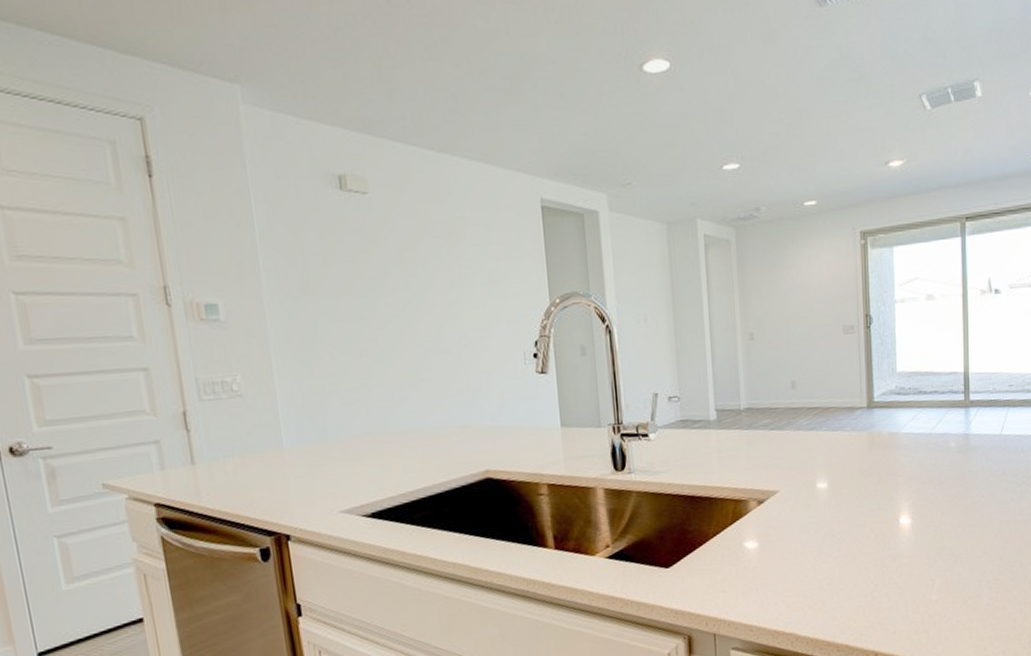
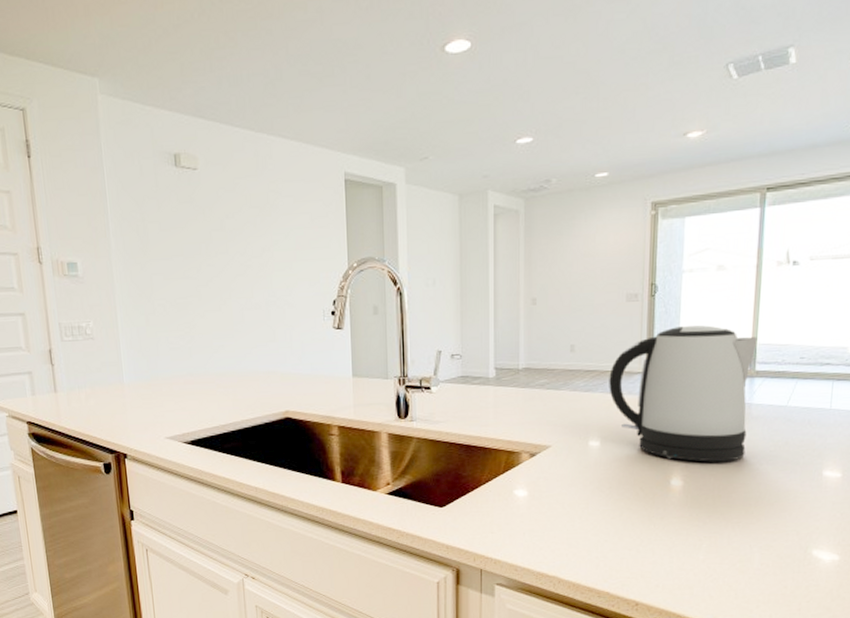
kettle: none [832,356,969,498] -> present [609,325,758,462]

